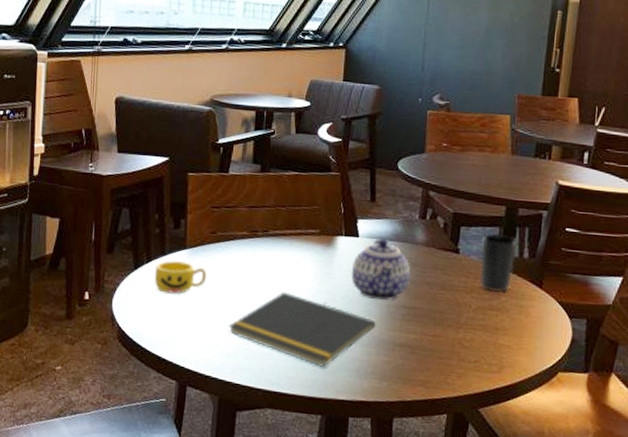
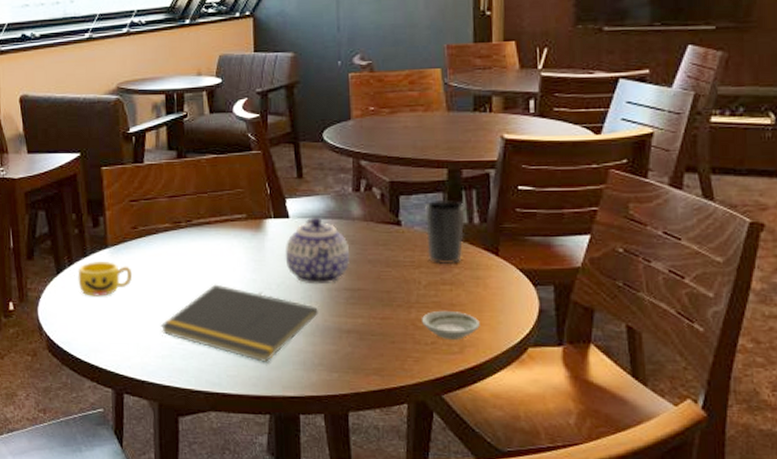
saucer: none [468,333,519,360] -> present [422,310,480,339]

